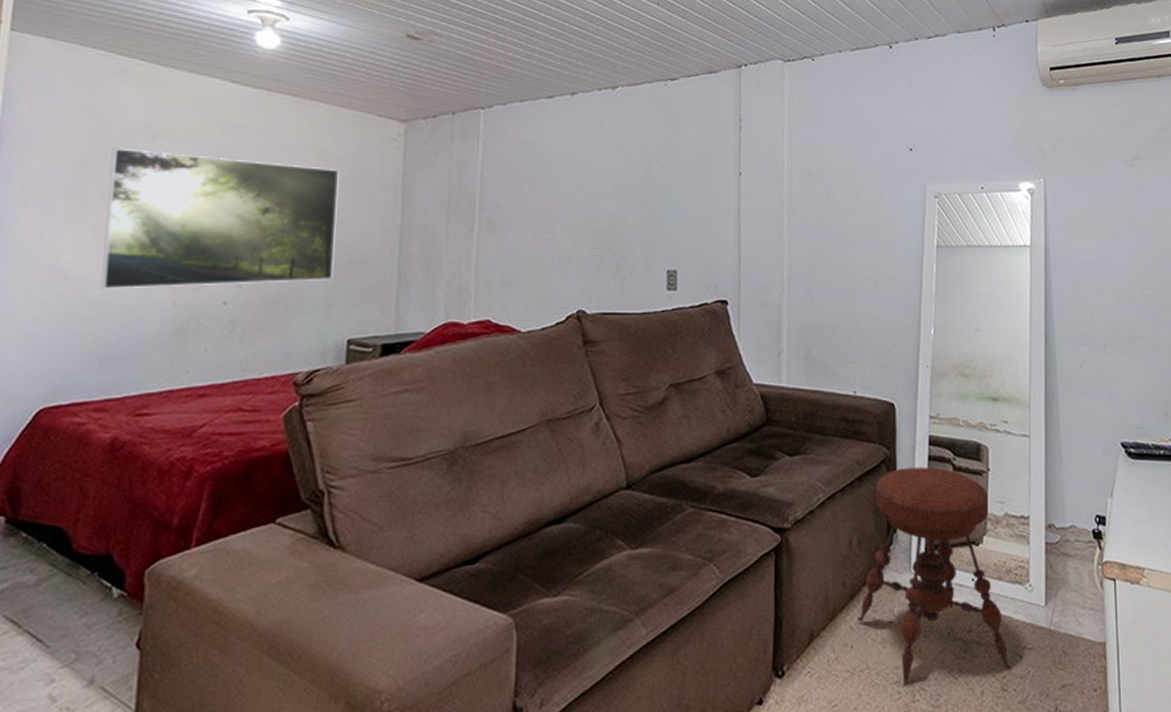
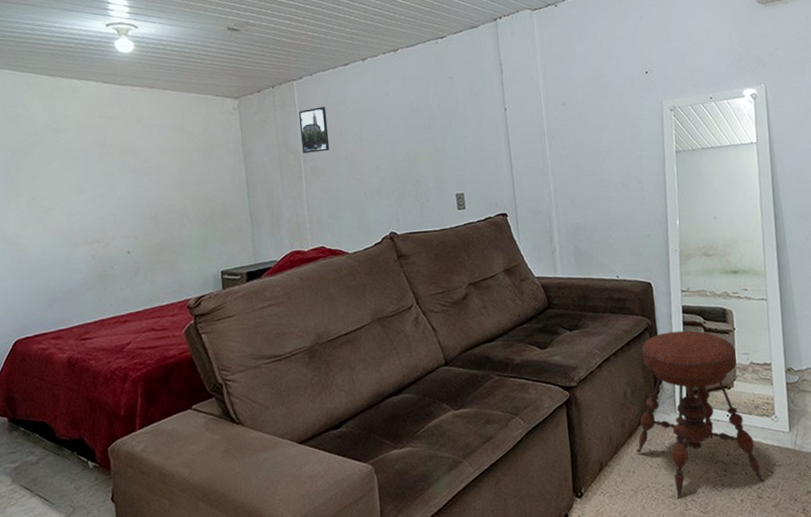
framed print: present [100,148,340,290] -> none [28,141,203,251]
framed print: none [480,144,518,200] -> present [299,106,330,154]

